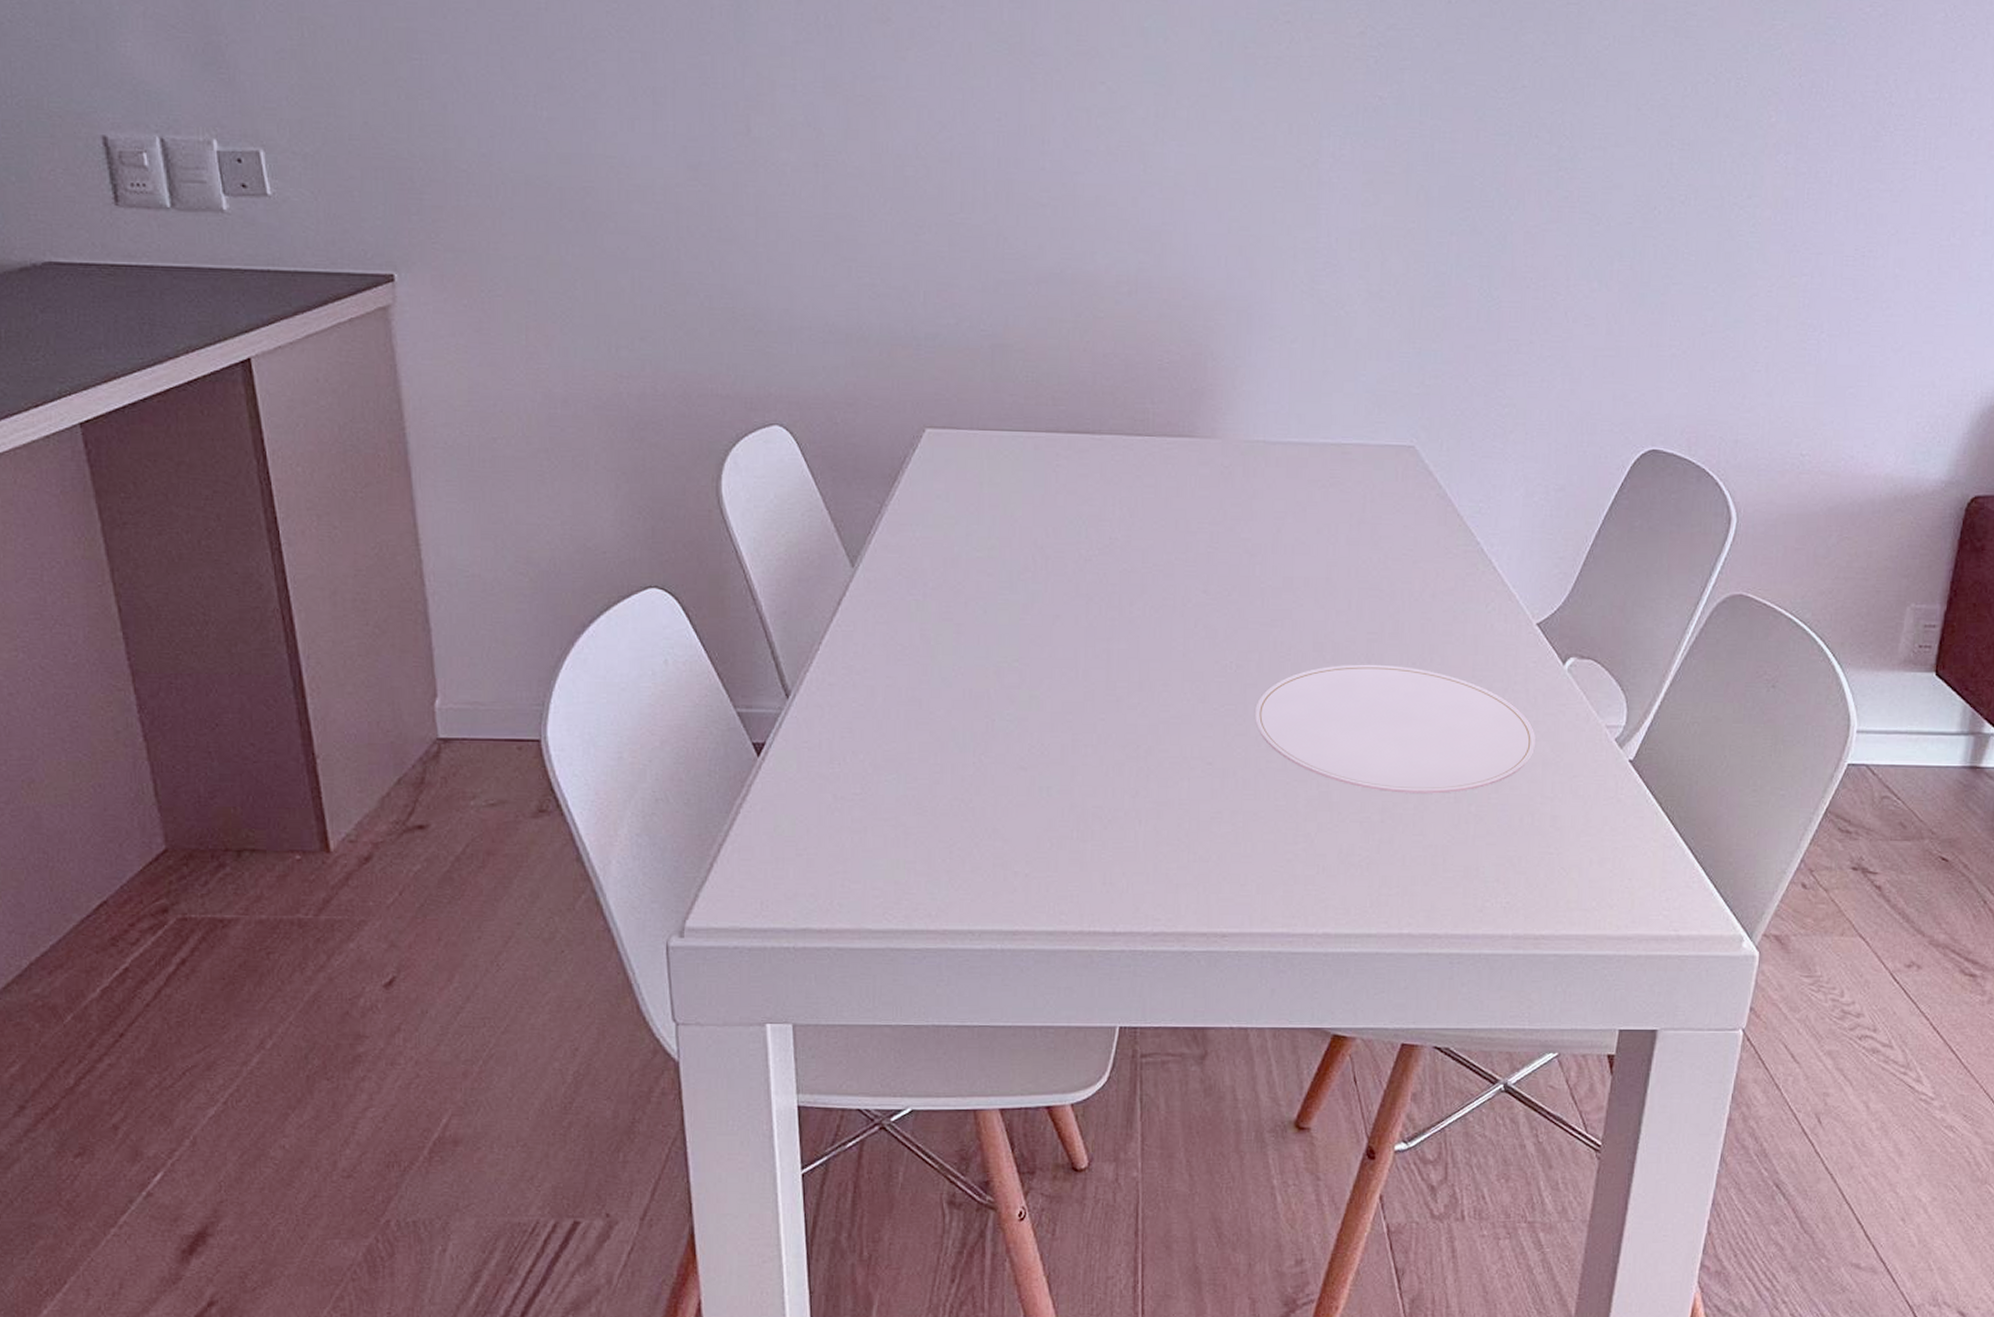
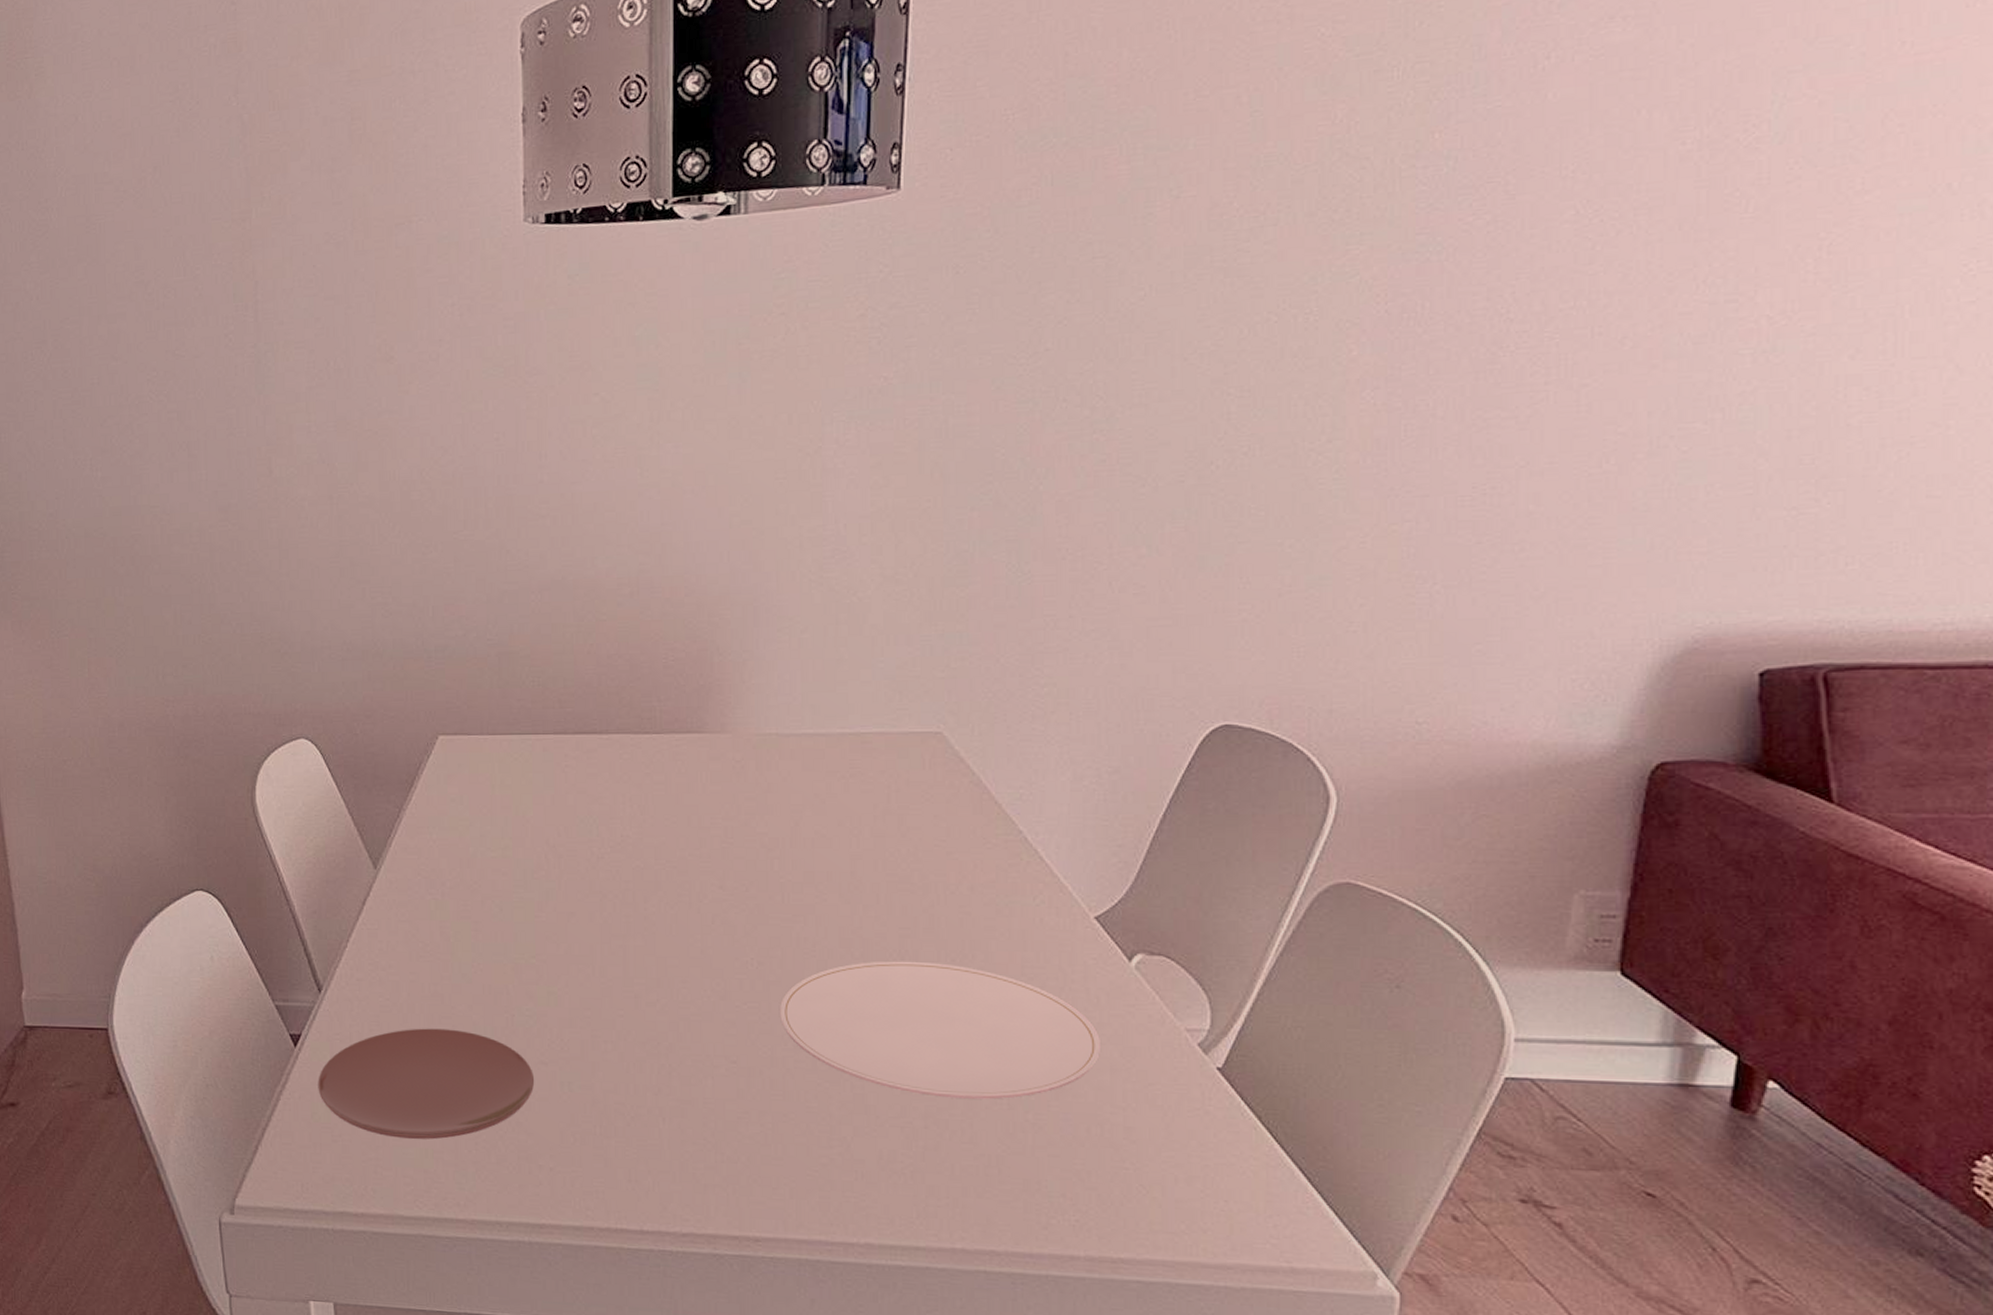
plate: none [782,734,1013,850] -> present [318,1028,535,1140]

